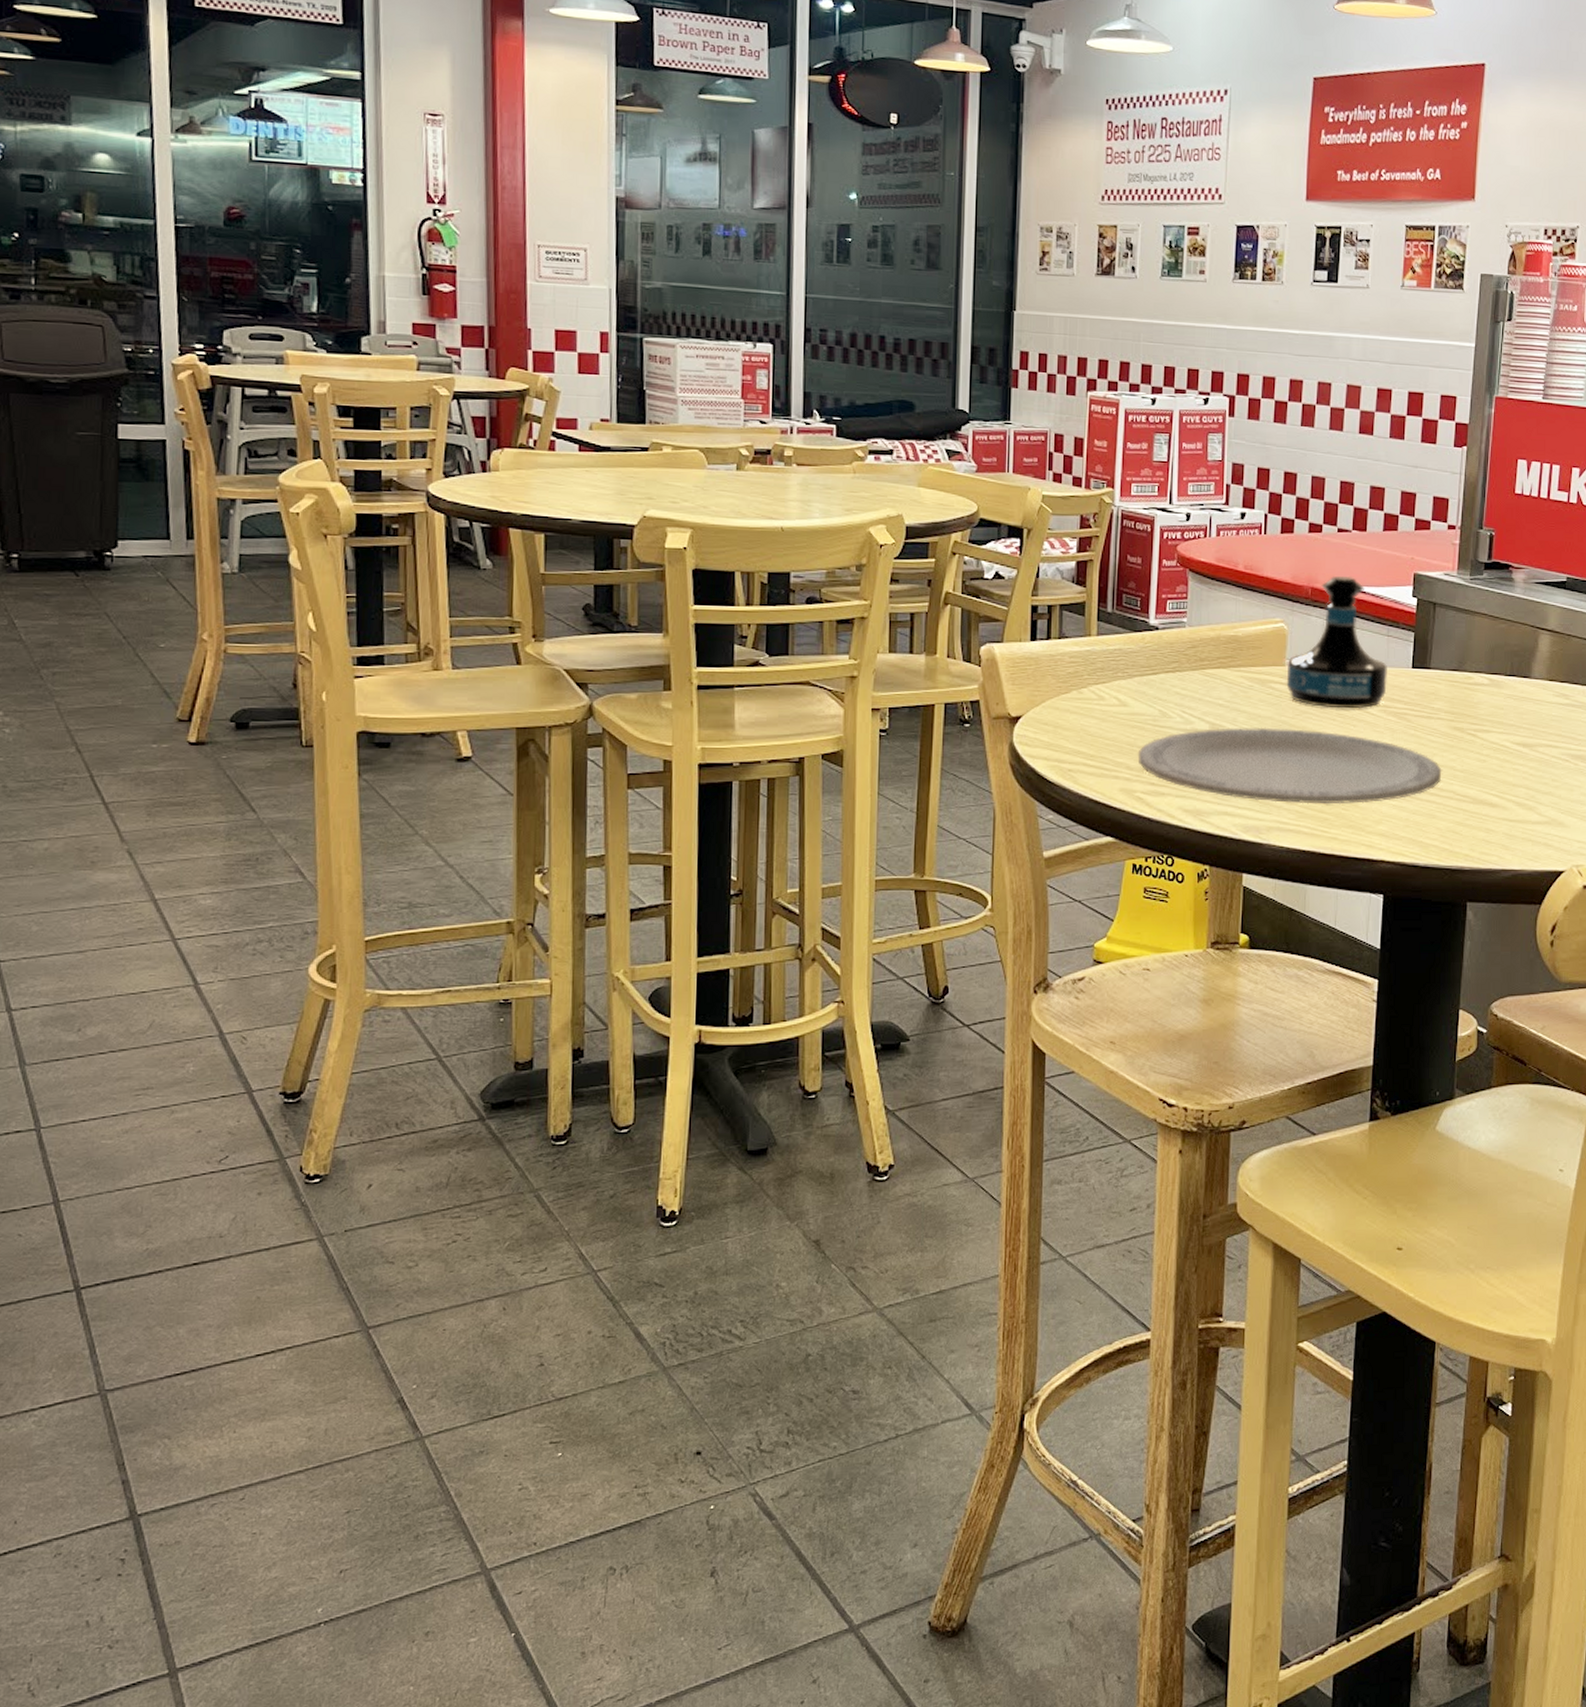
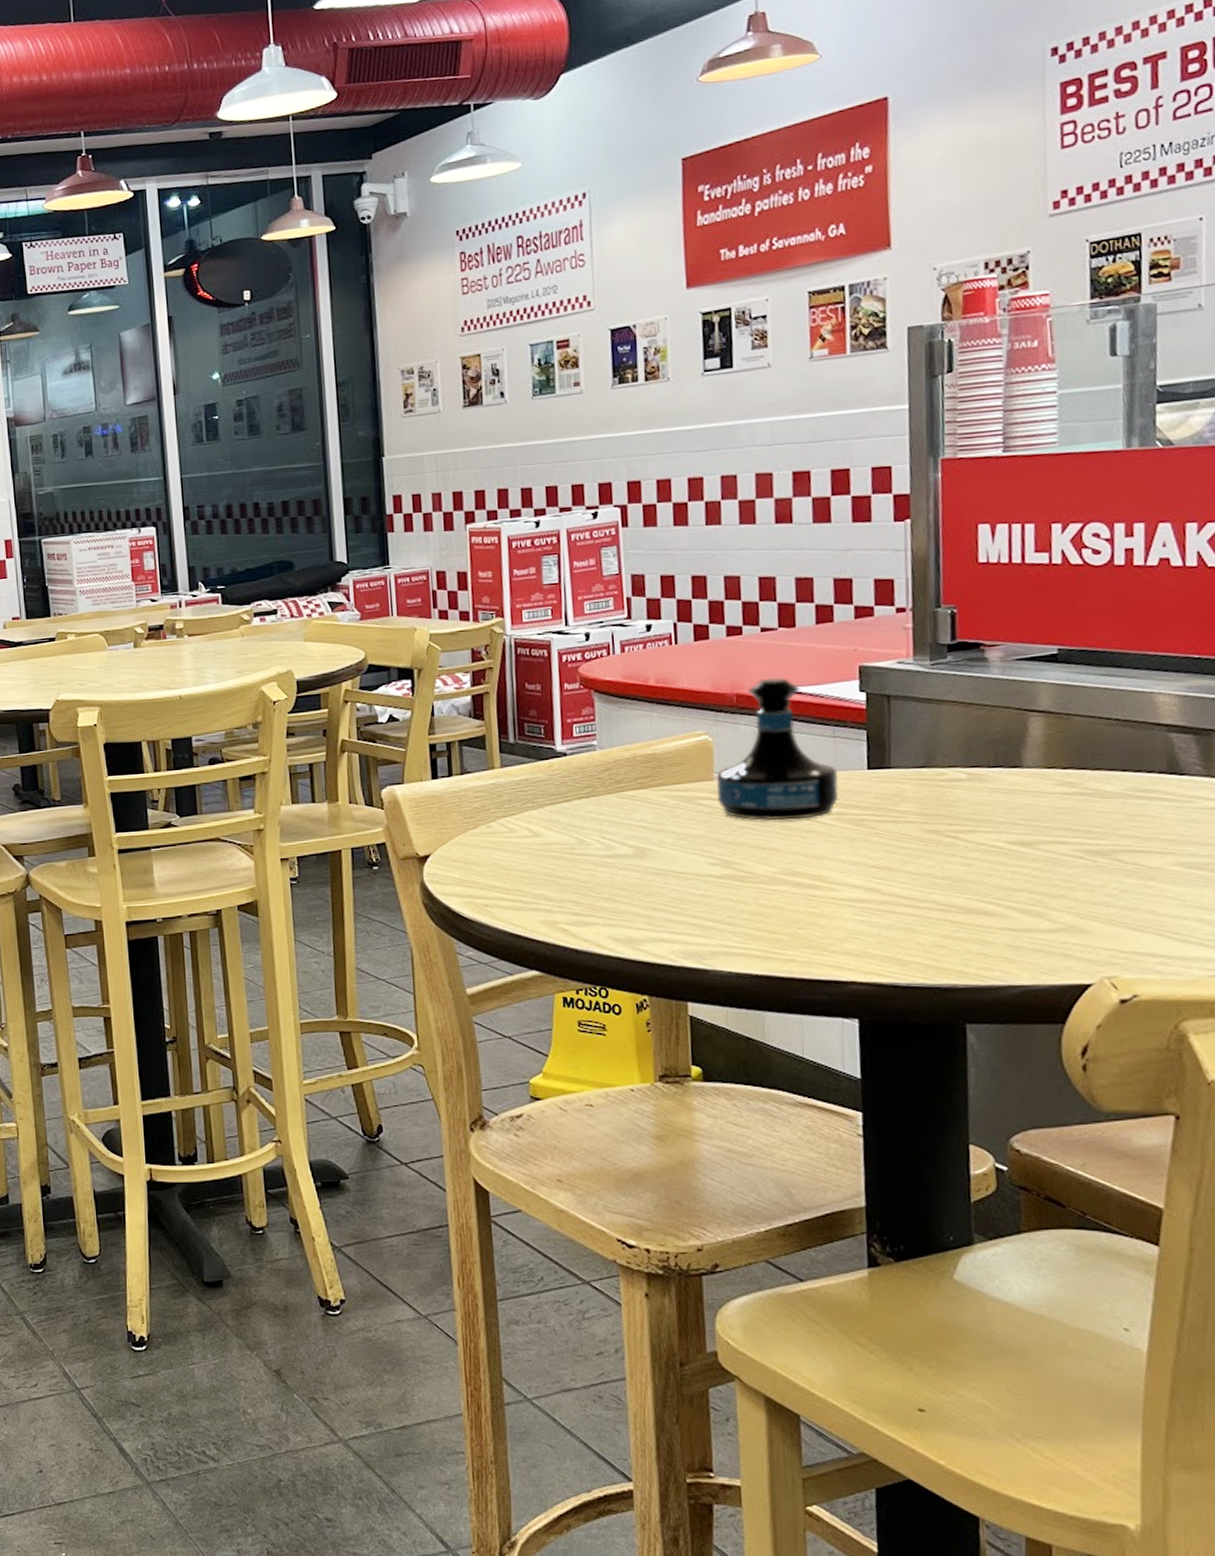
plate: present [1137,727,1442,805] -> none [557,845,919,926]

